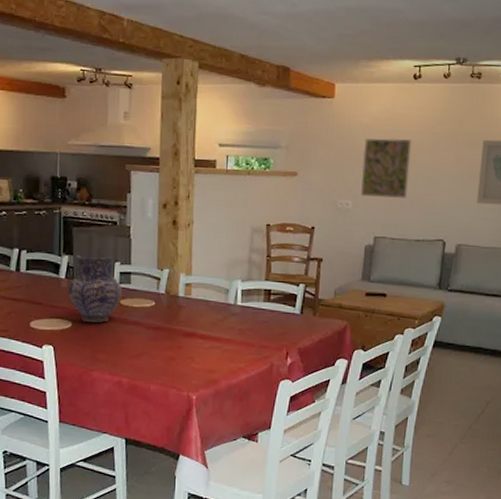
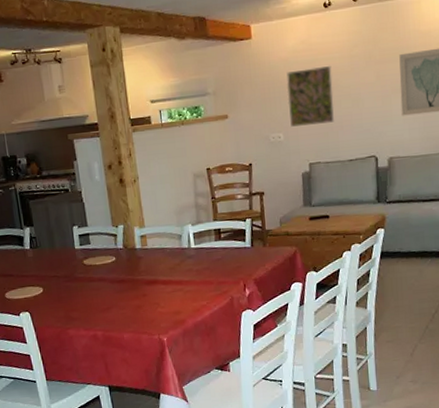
pottery: present [68,255,123,323] -> none [34,222,84,286]

